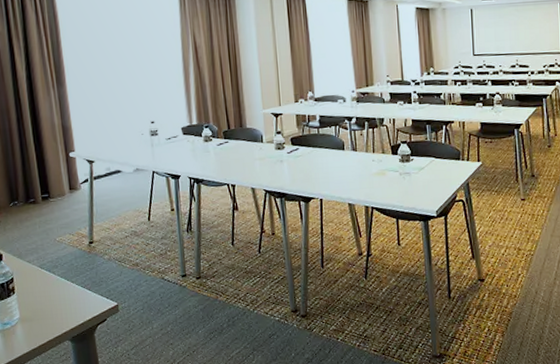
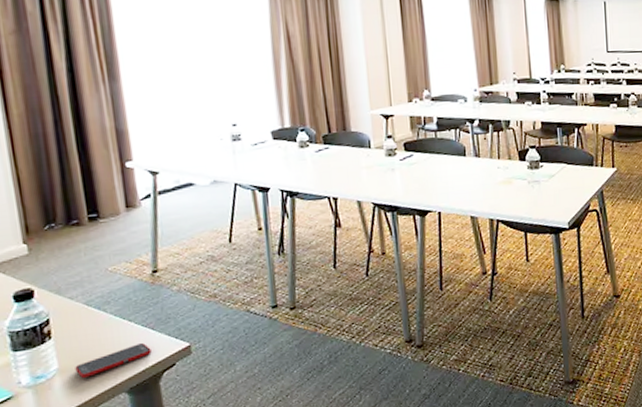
cell phone: none [32,300,89,326] -> present [75,342,152,378]

